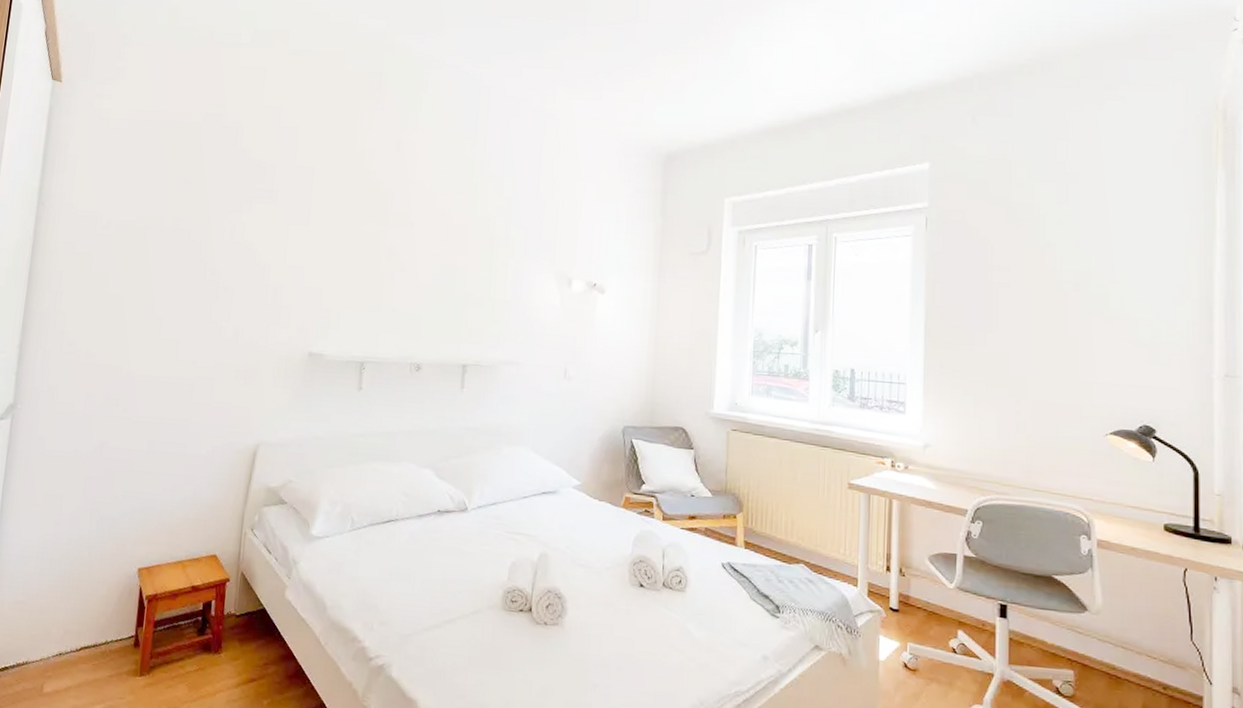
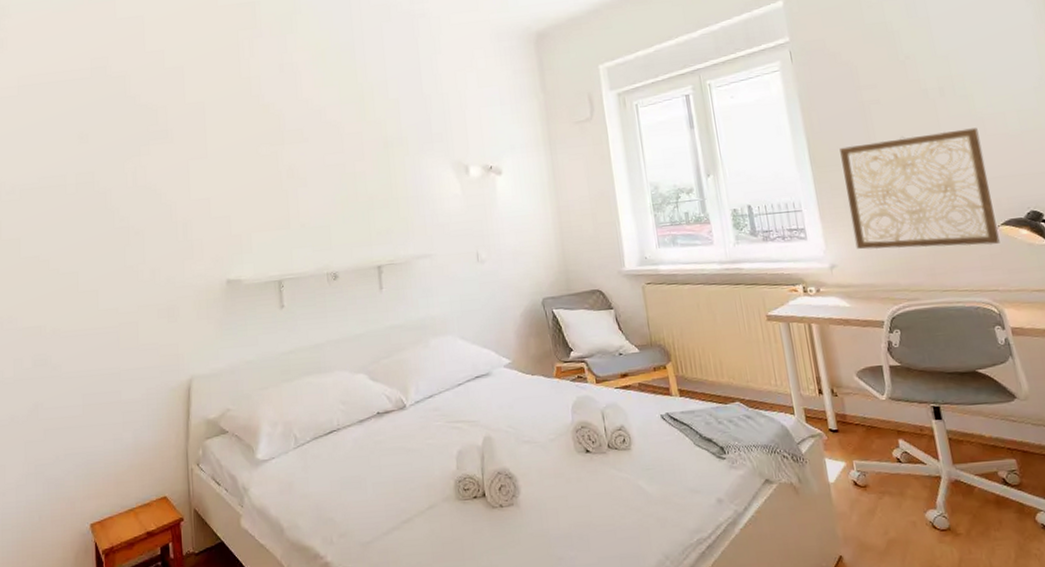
wall art: none [954,326,1106,452] -> present [840,128,1000,250]

